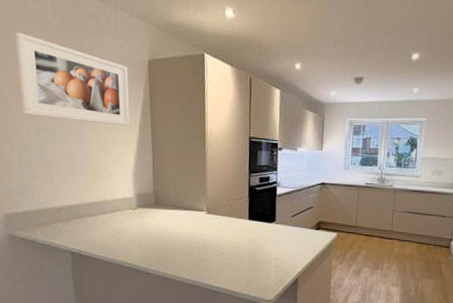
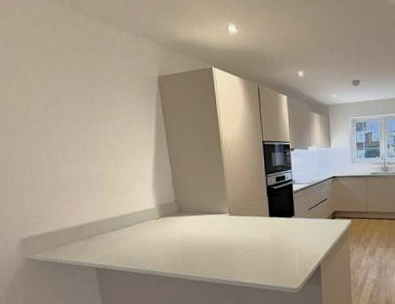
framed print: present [15,32,130,126] -> none [15,57,145,141]

